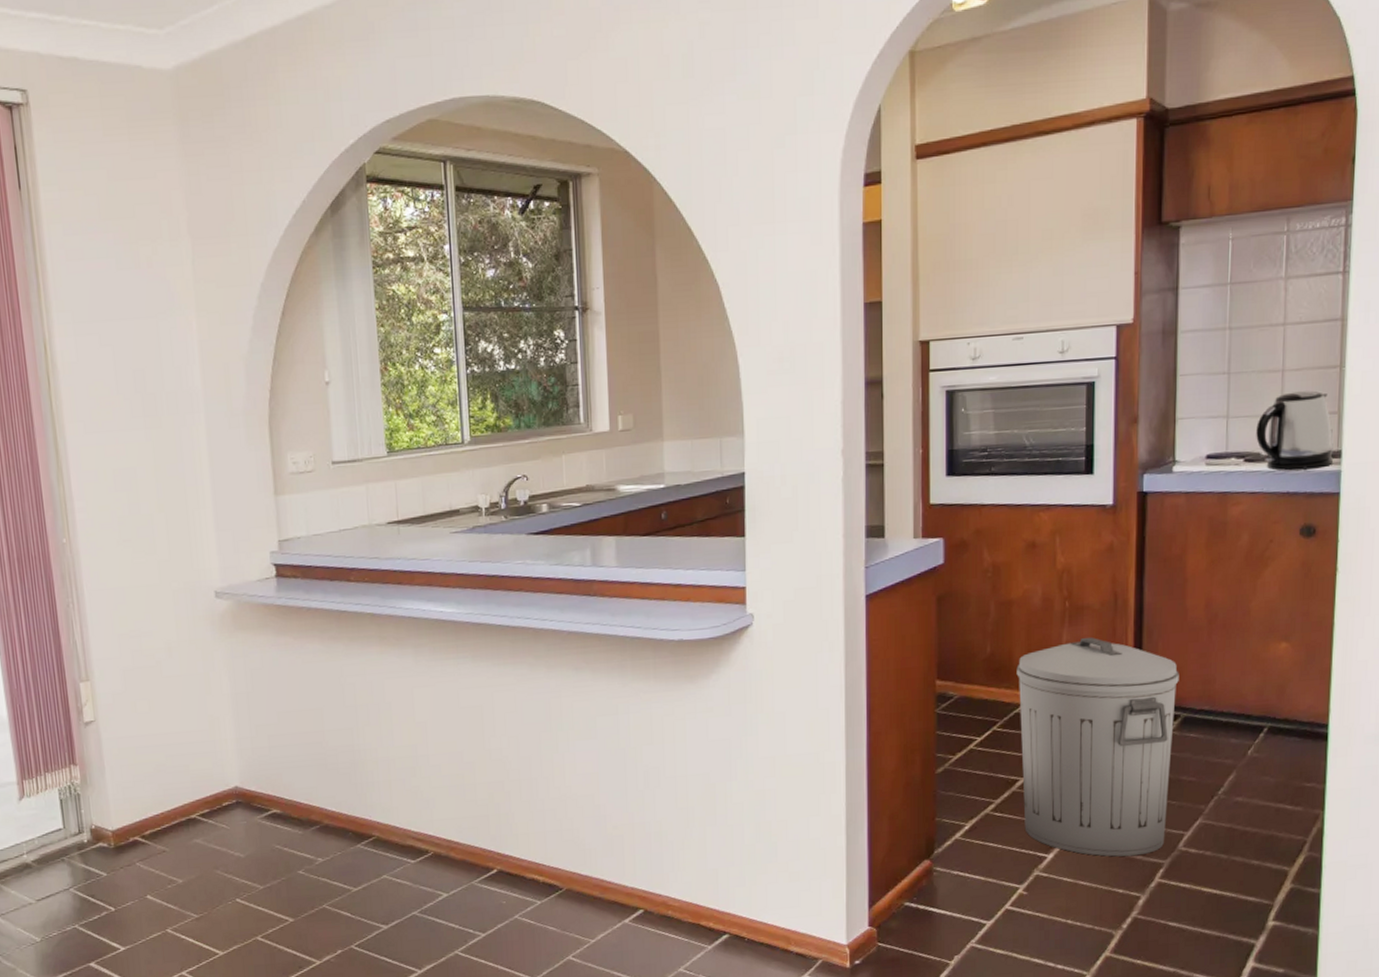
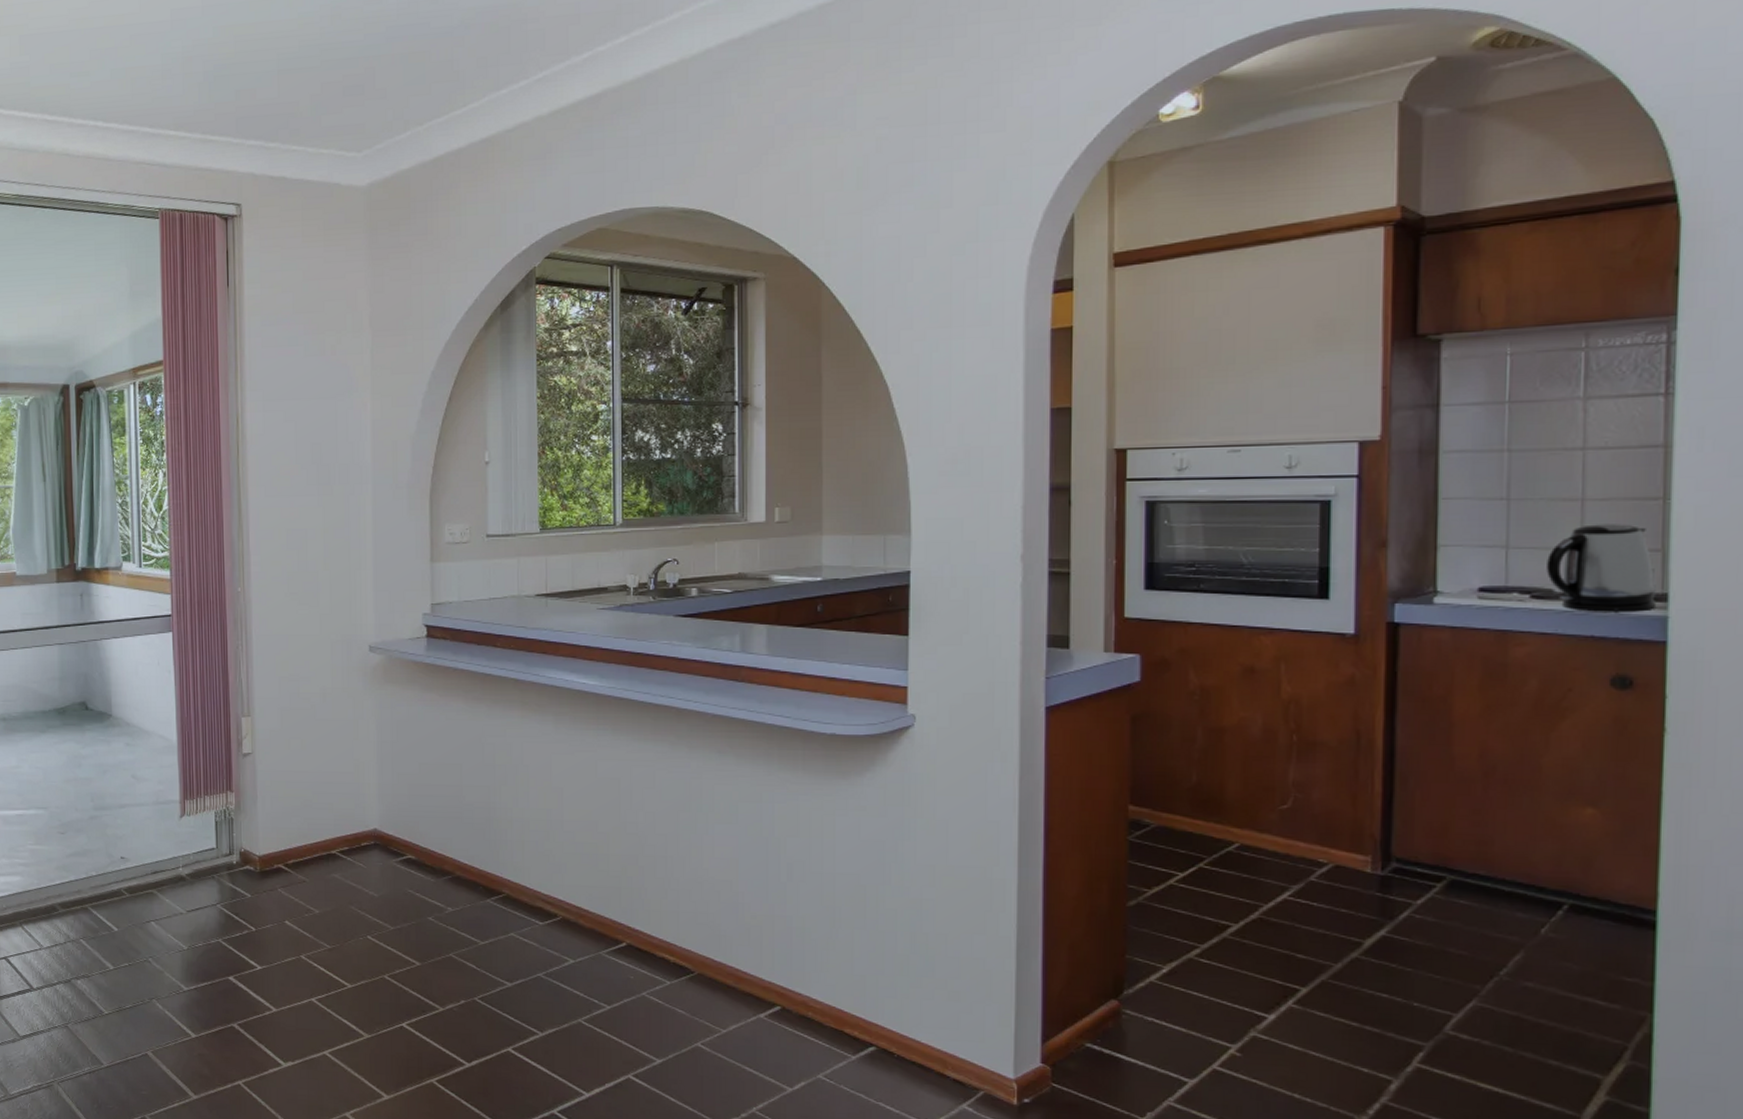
trash can: present [1016,636,1179,857] -> none [1229,776,1444,1033]

